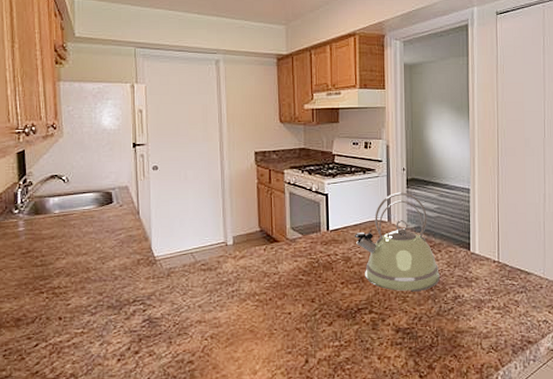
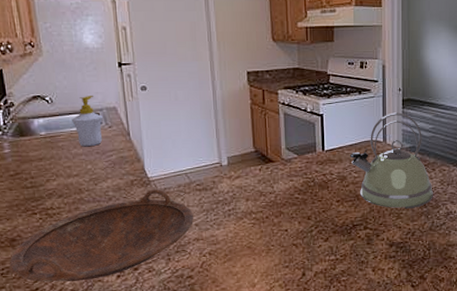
bowl: none [12,268,197,365] -> present [9,189,193,282]
soap bottle: none [85,175,114,226] -> present [72,96,103,147]

